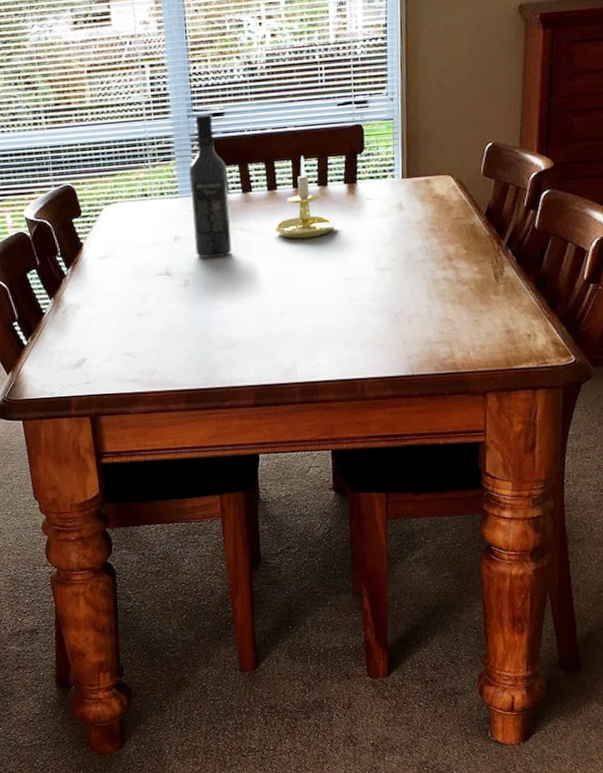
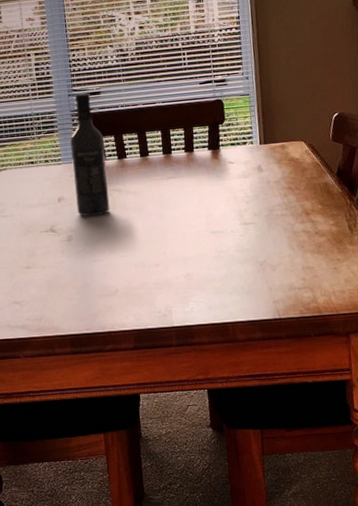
candle holder: present [274,155,336,239] -> none [148,126,203,198]

